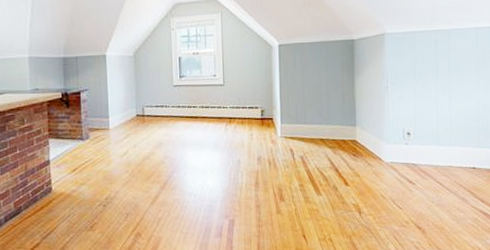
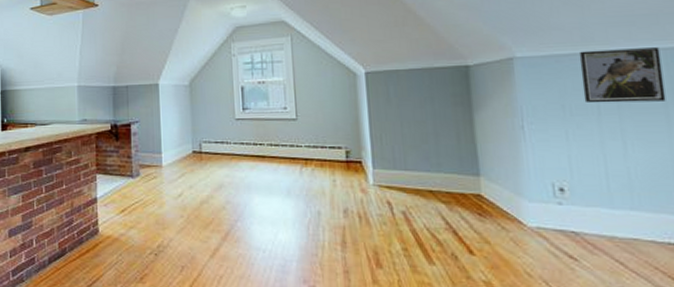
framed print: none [428,27,478,69] -> present [578,47,666,104]

